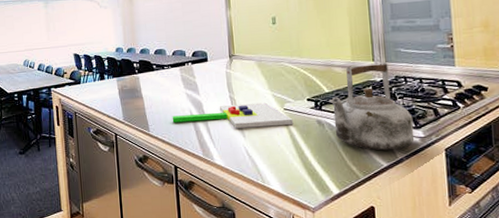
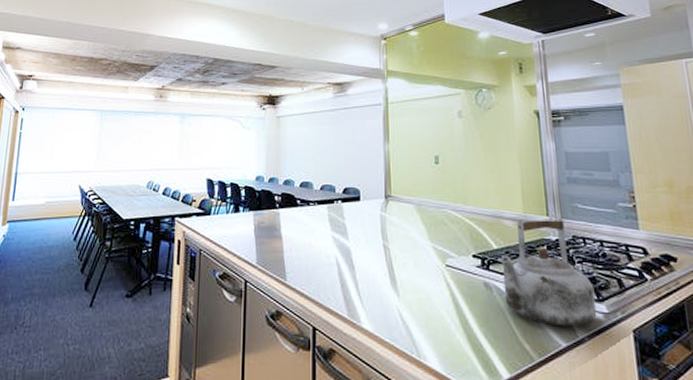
chopping board: present [172,102,294,129] -> none [314,254,456,286]

